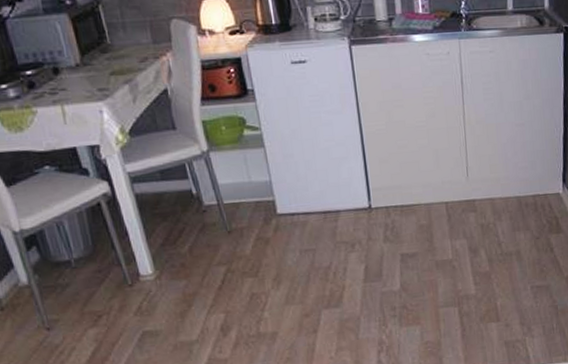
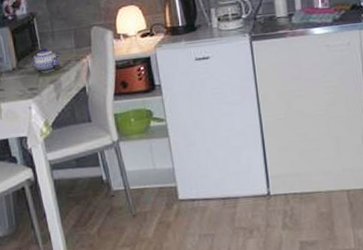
teapot: none [98,40,136,72] -> present [30,47,62,73]

